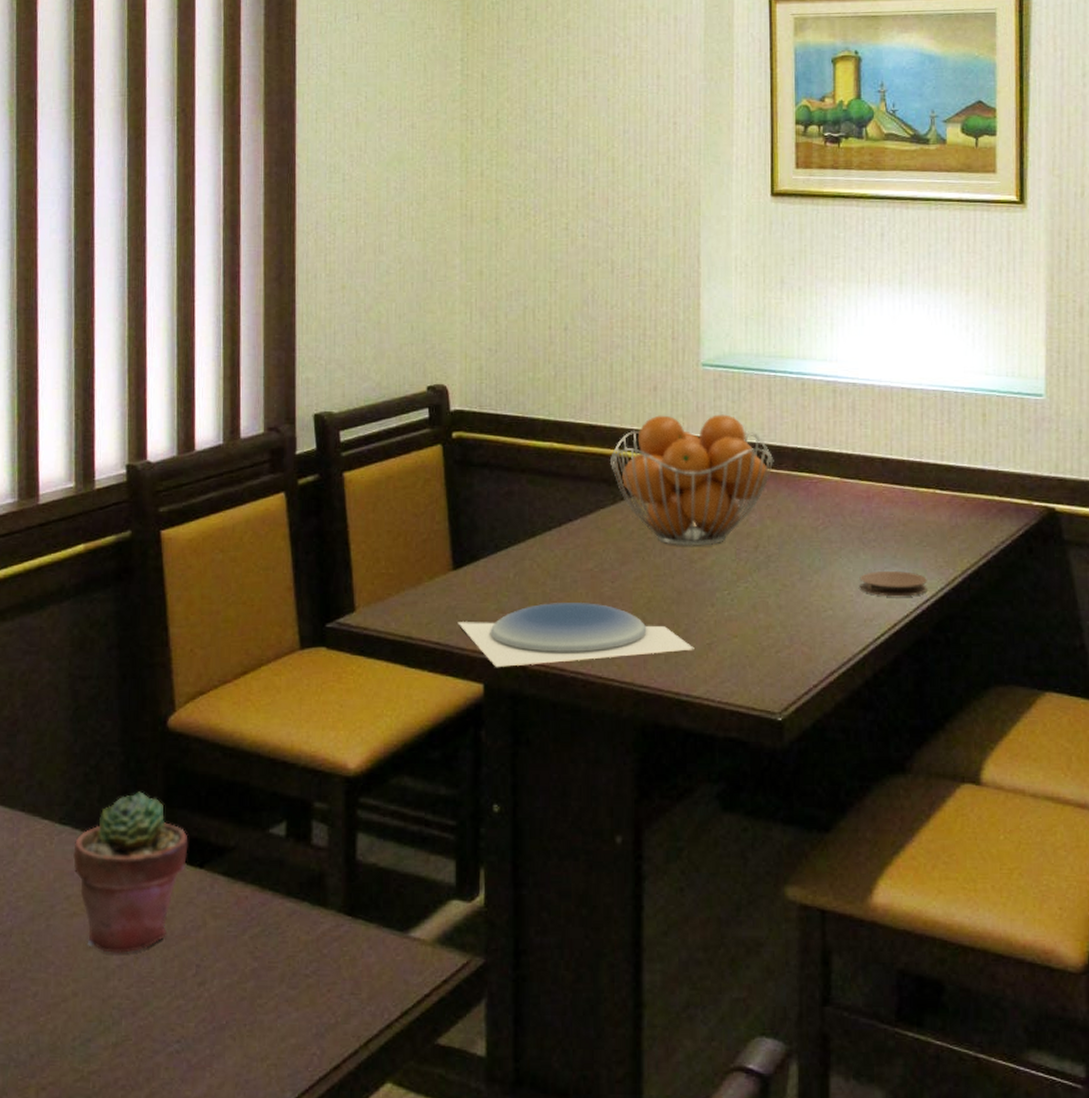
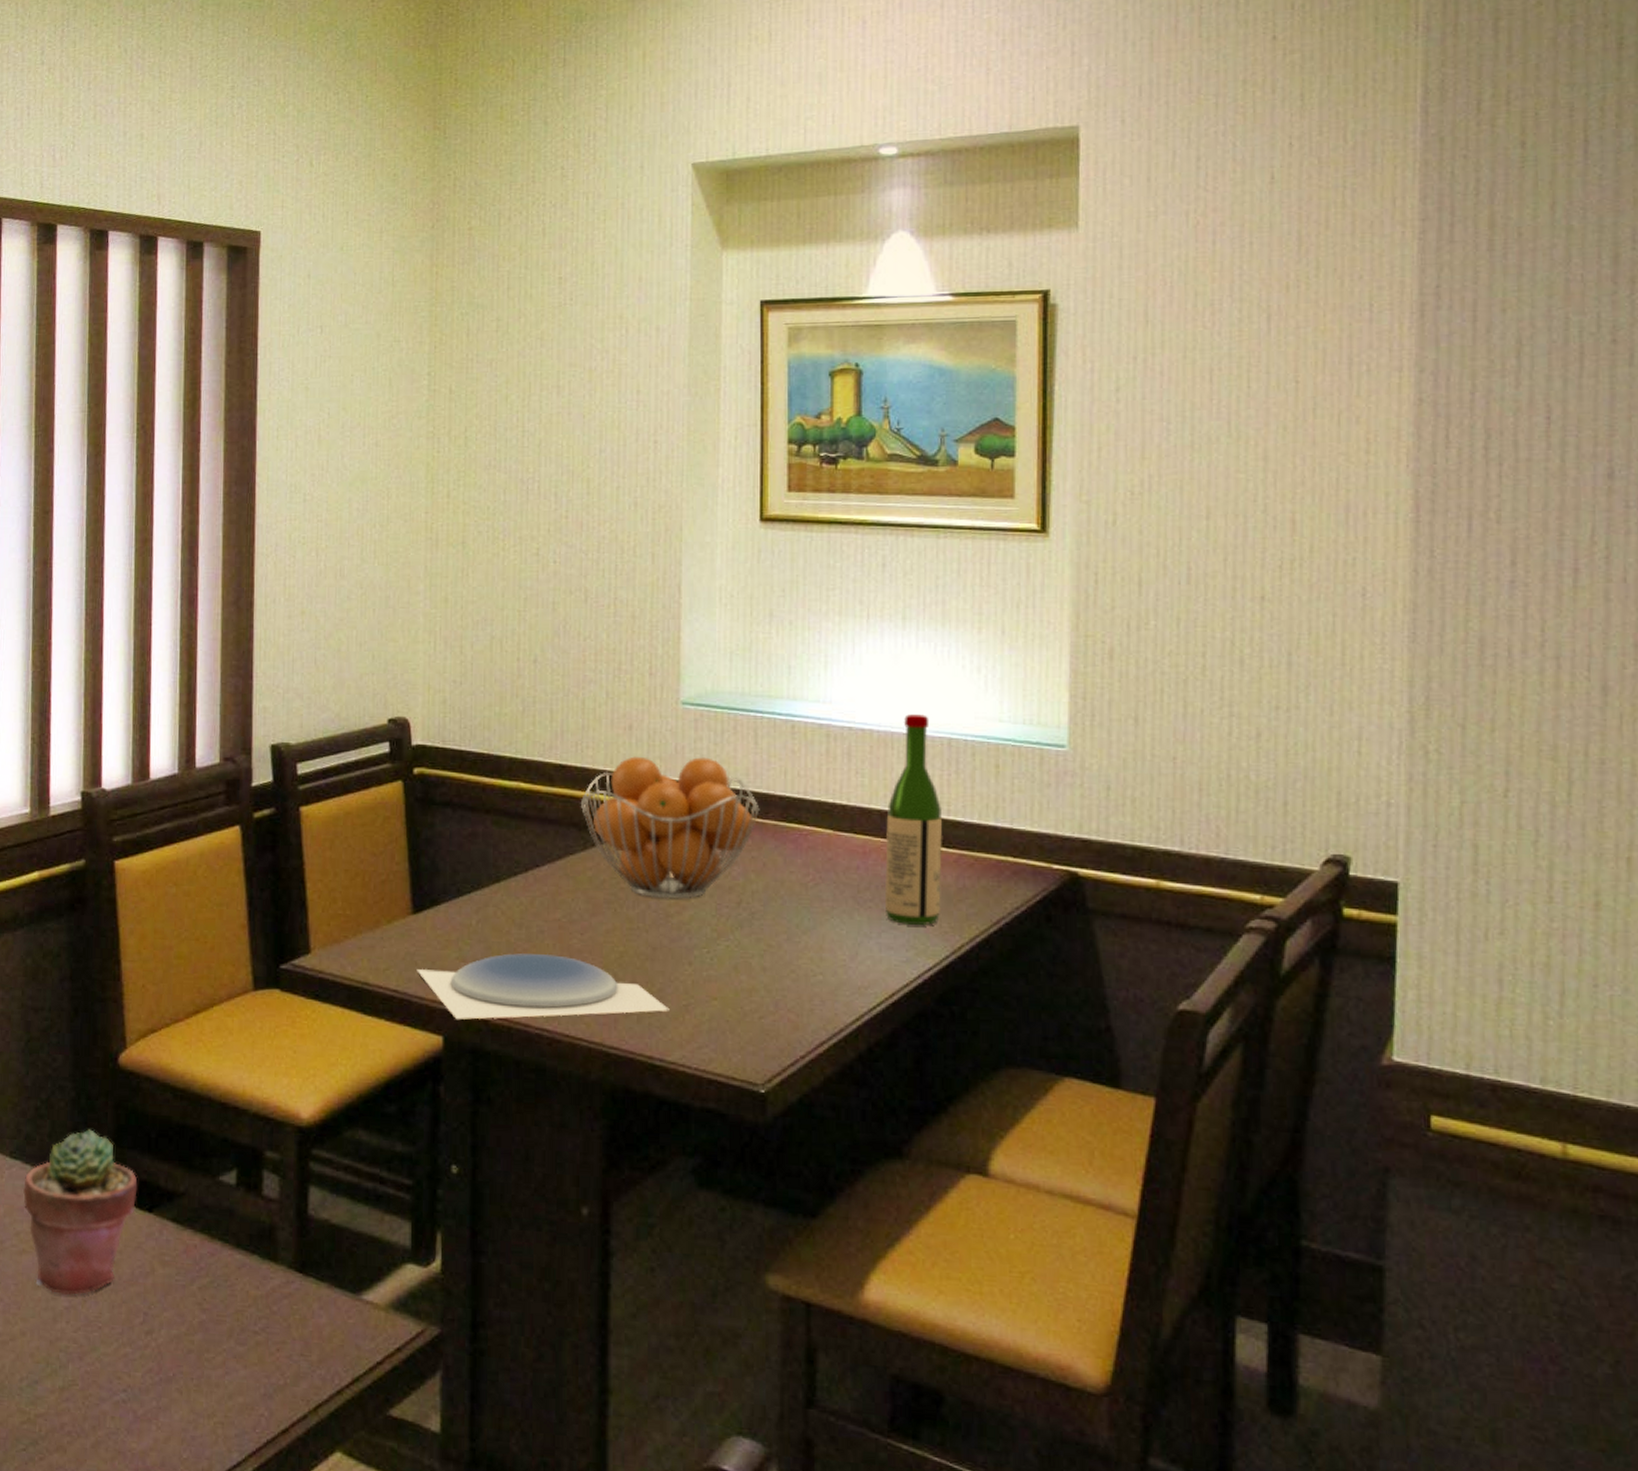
coaster: present [859,571,927,597] -> none [853,935,930,964]
wine bottle: none [886,370,937,561] -> present [884,714,942,925]

